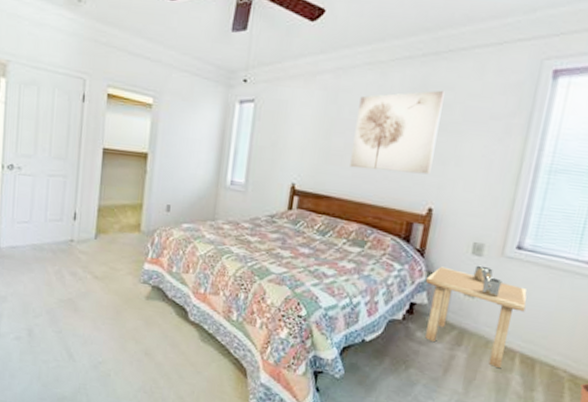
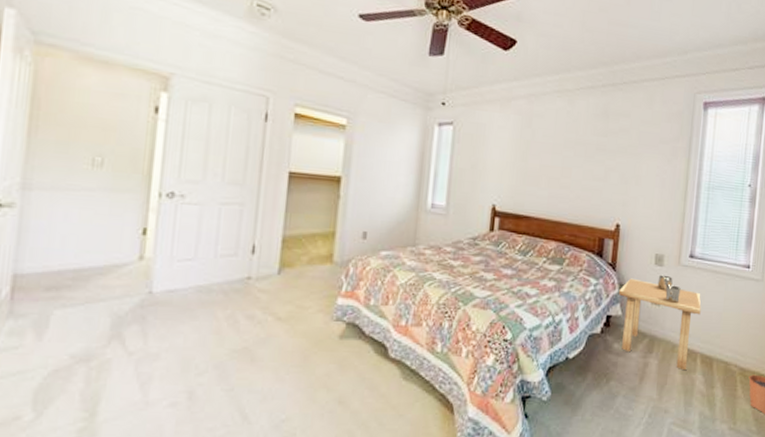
wall art: present [350,90,445,175] -> none [546,117,622,193]

